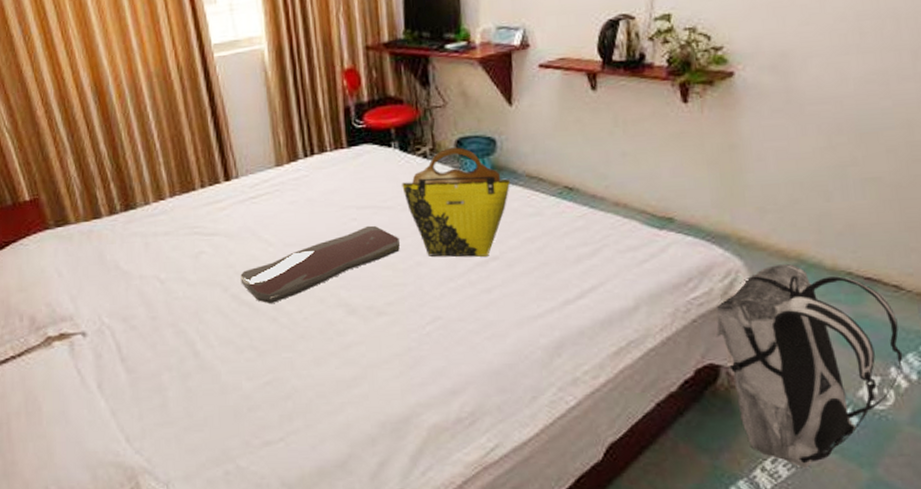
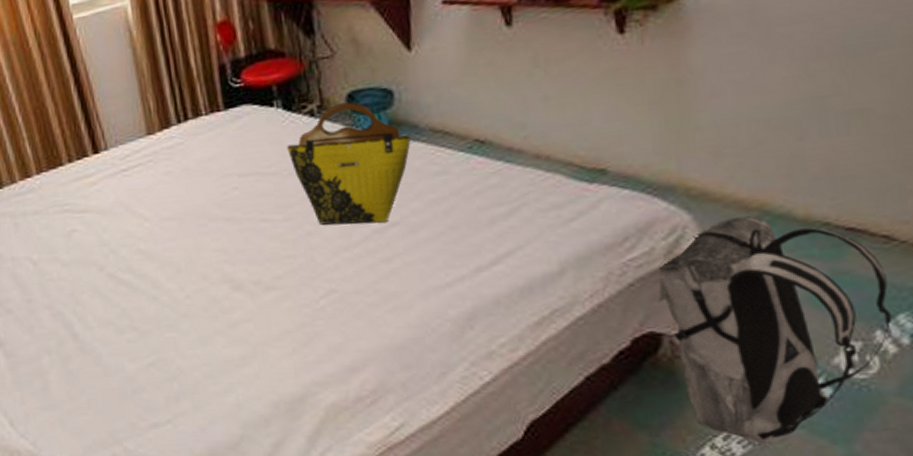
serving tray: present [240,225,400,304] -> none [116,194,288,283]

